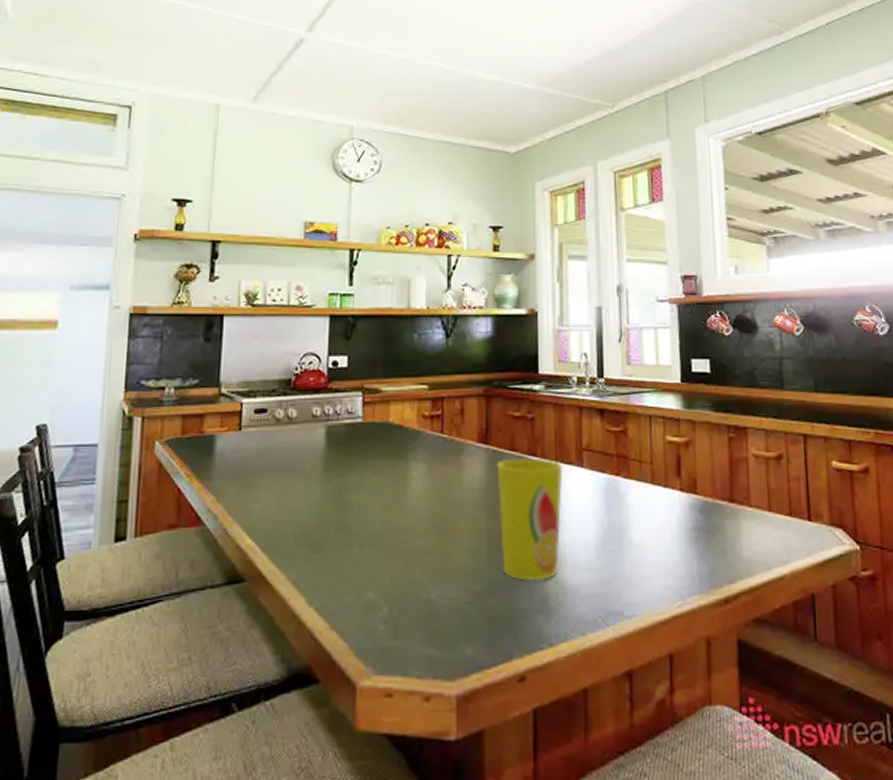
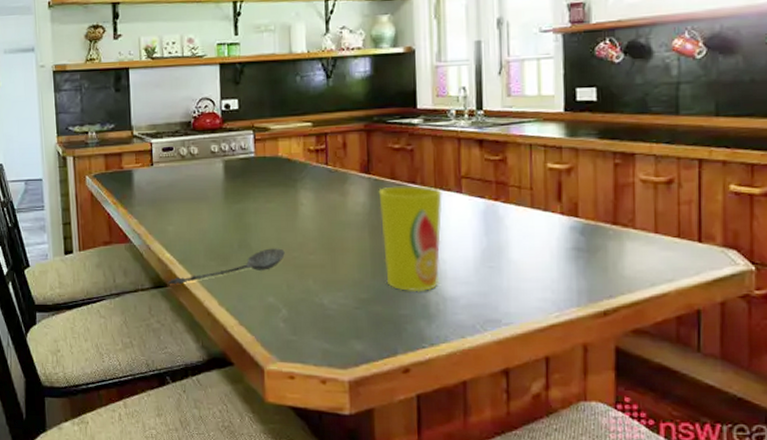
spoon: none [246,531,390,579] -> present [168,248,285,285]

